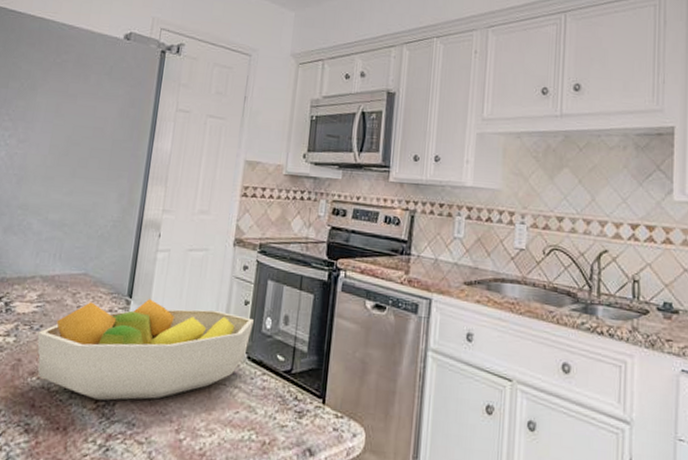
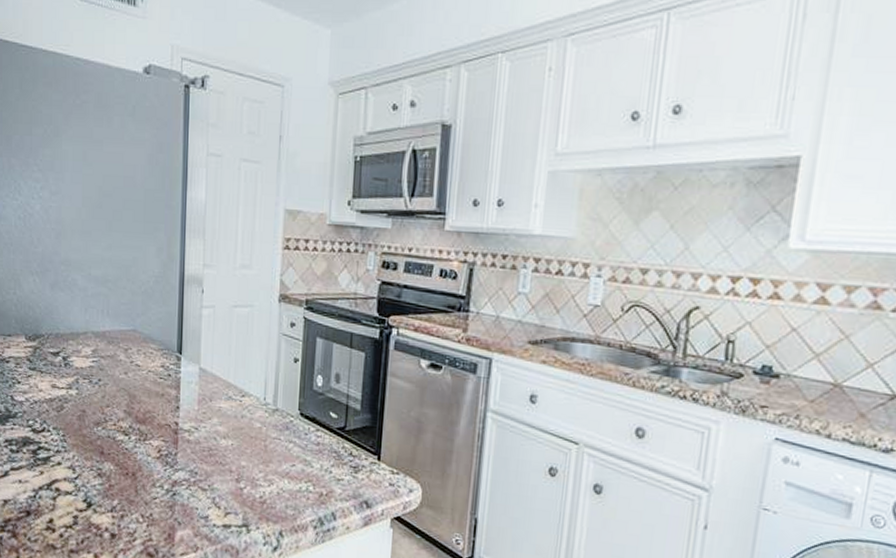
fruit bowl: present [37,299,254,401] -> none [97,355,304,451]

